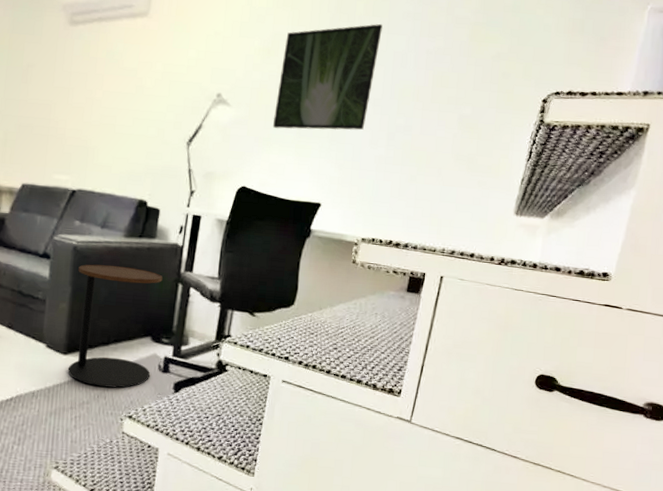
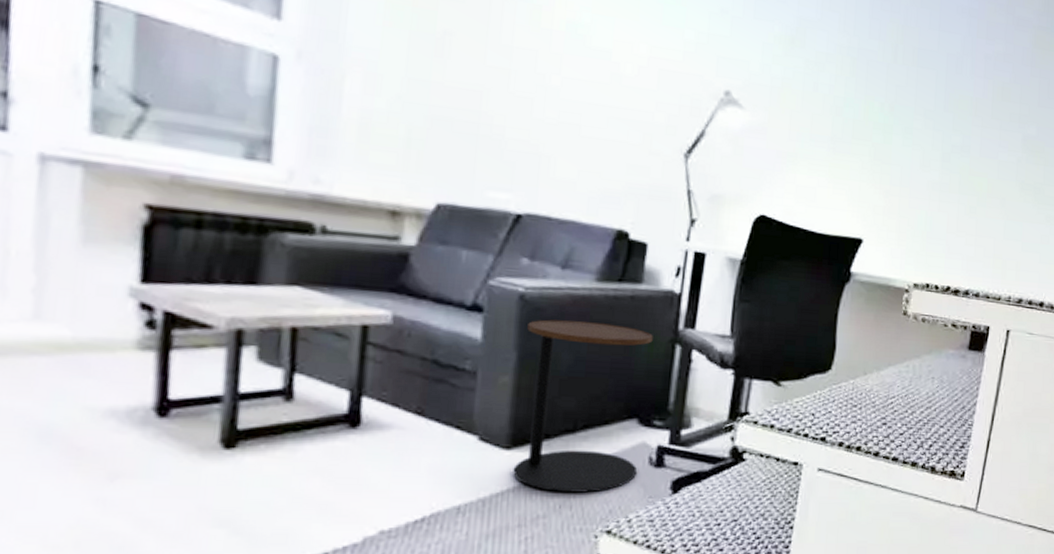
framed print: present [272,23,383,131] -> none [799,17,933,148]

